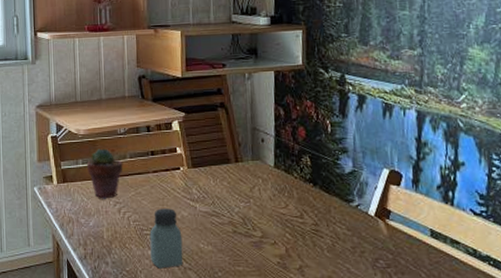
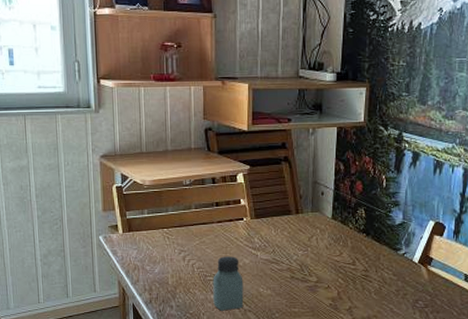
potted succulent: present [87,148,123,199] -> none [153,199,188,248]

